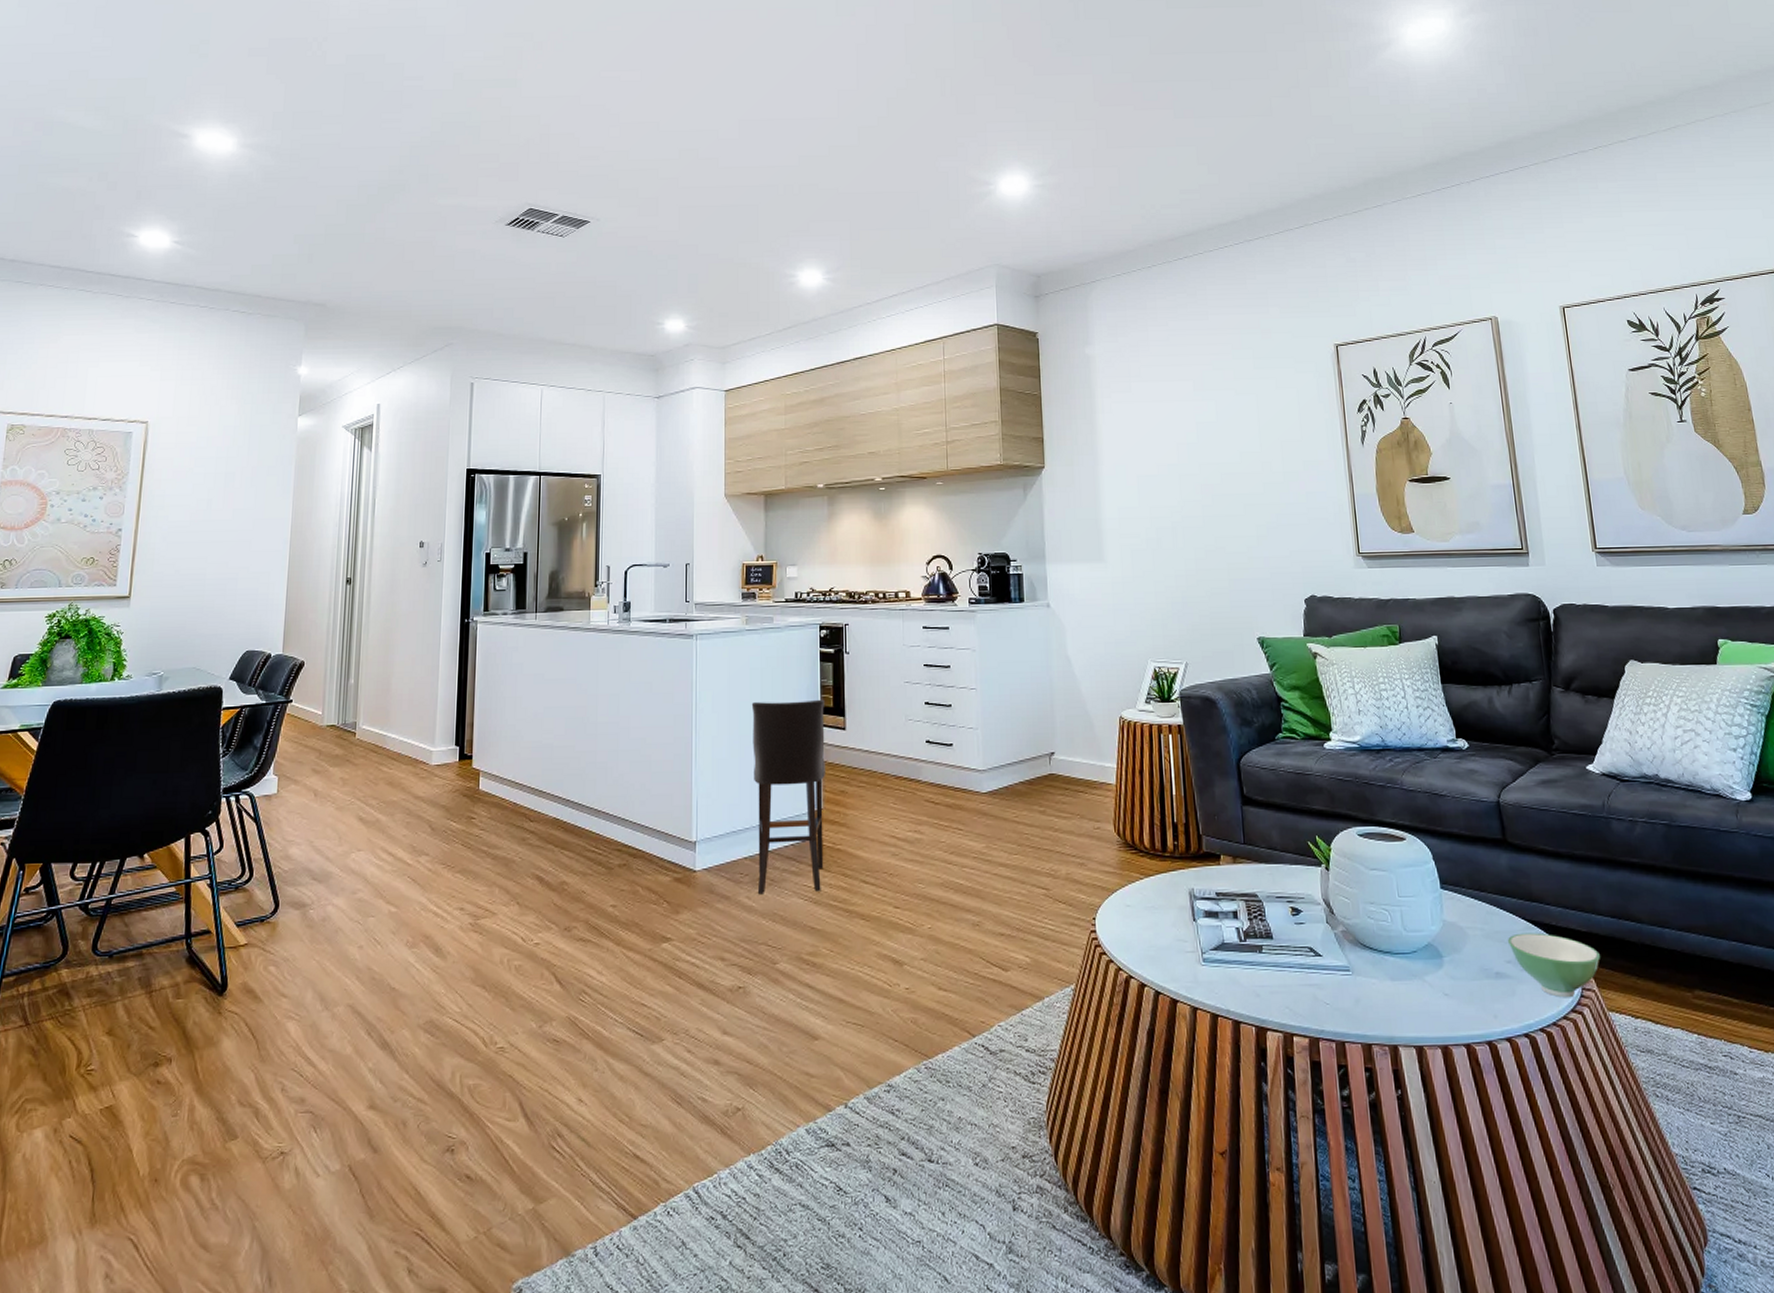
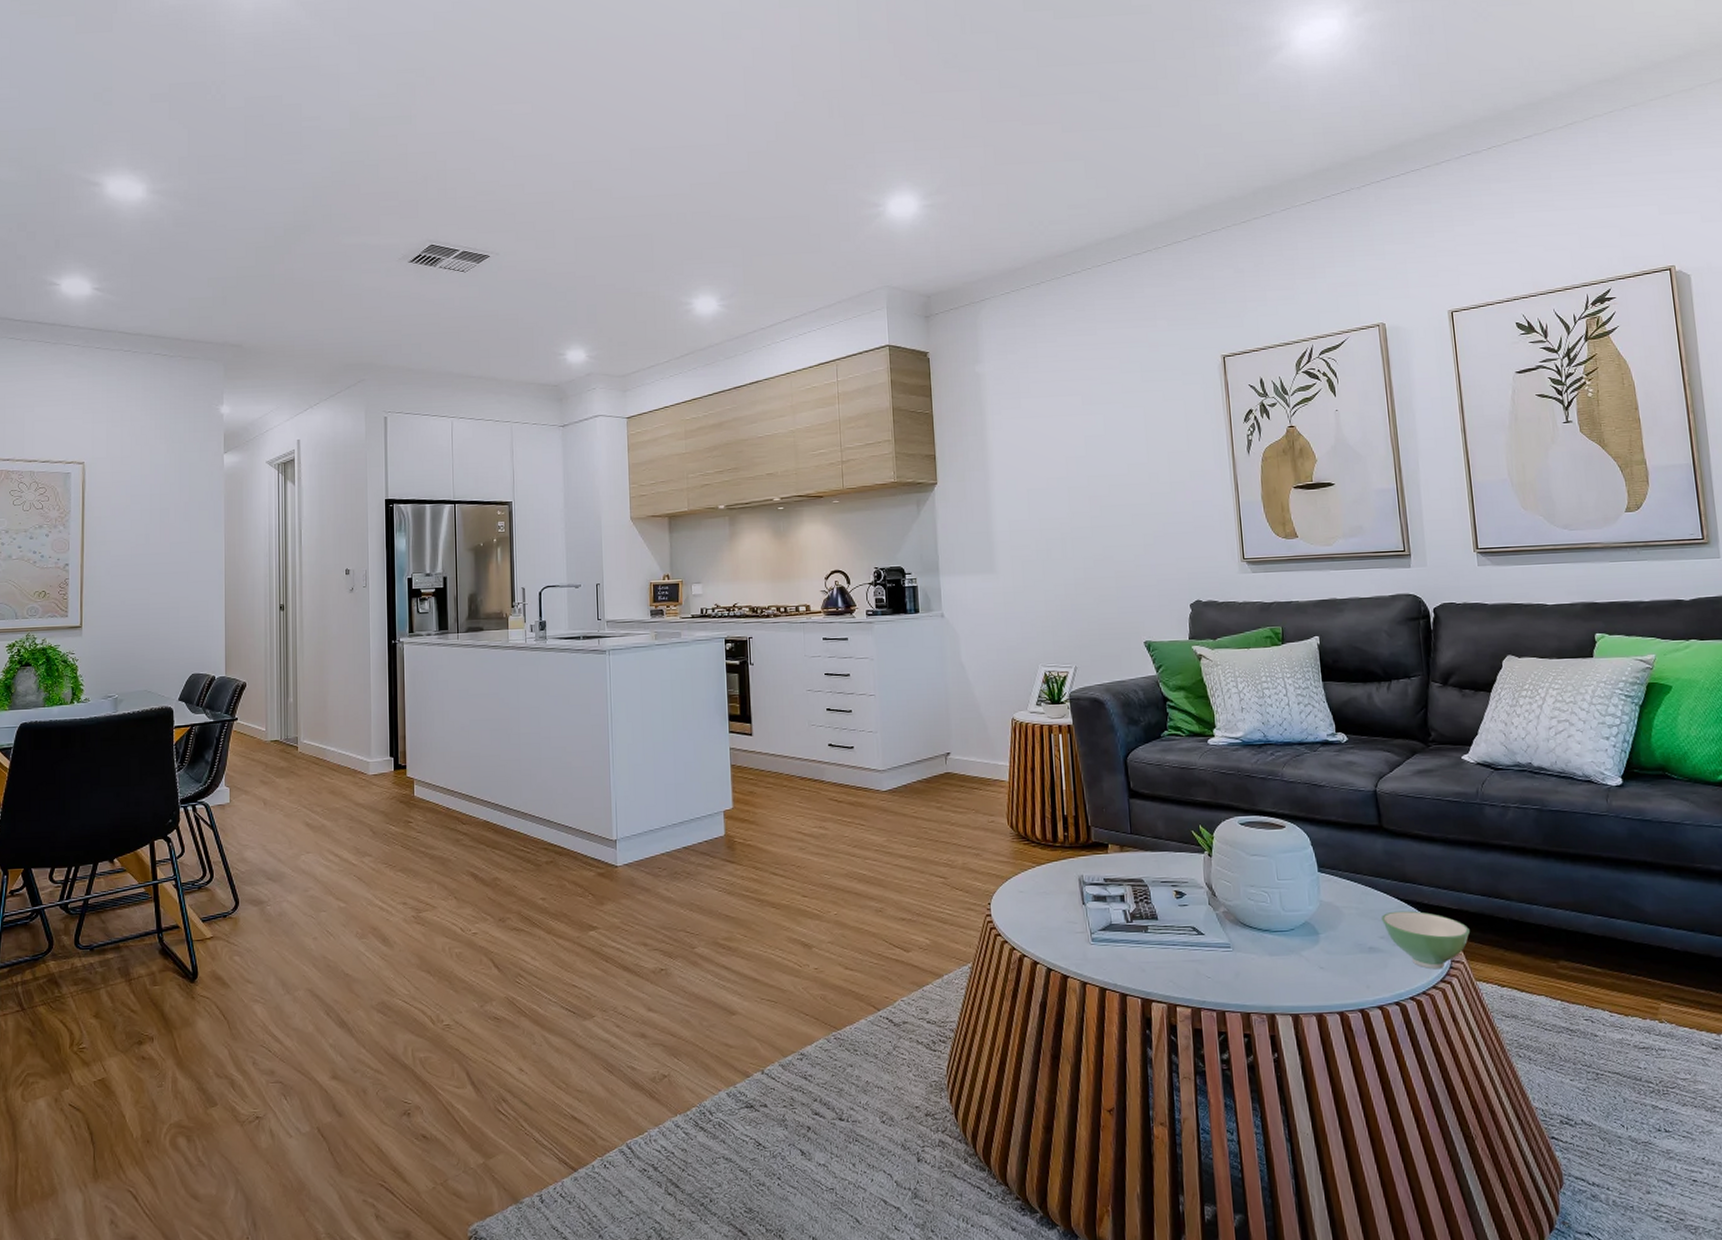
bar stool: present [751,699,825,895] -> none [663,708,736,887]

